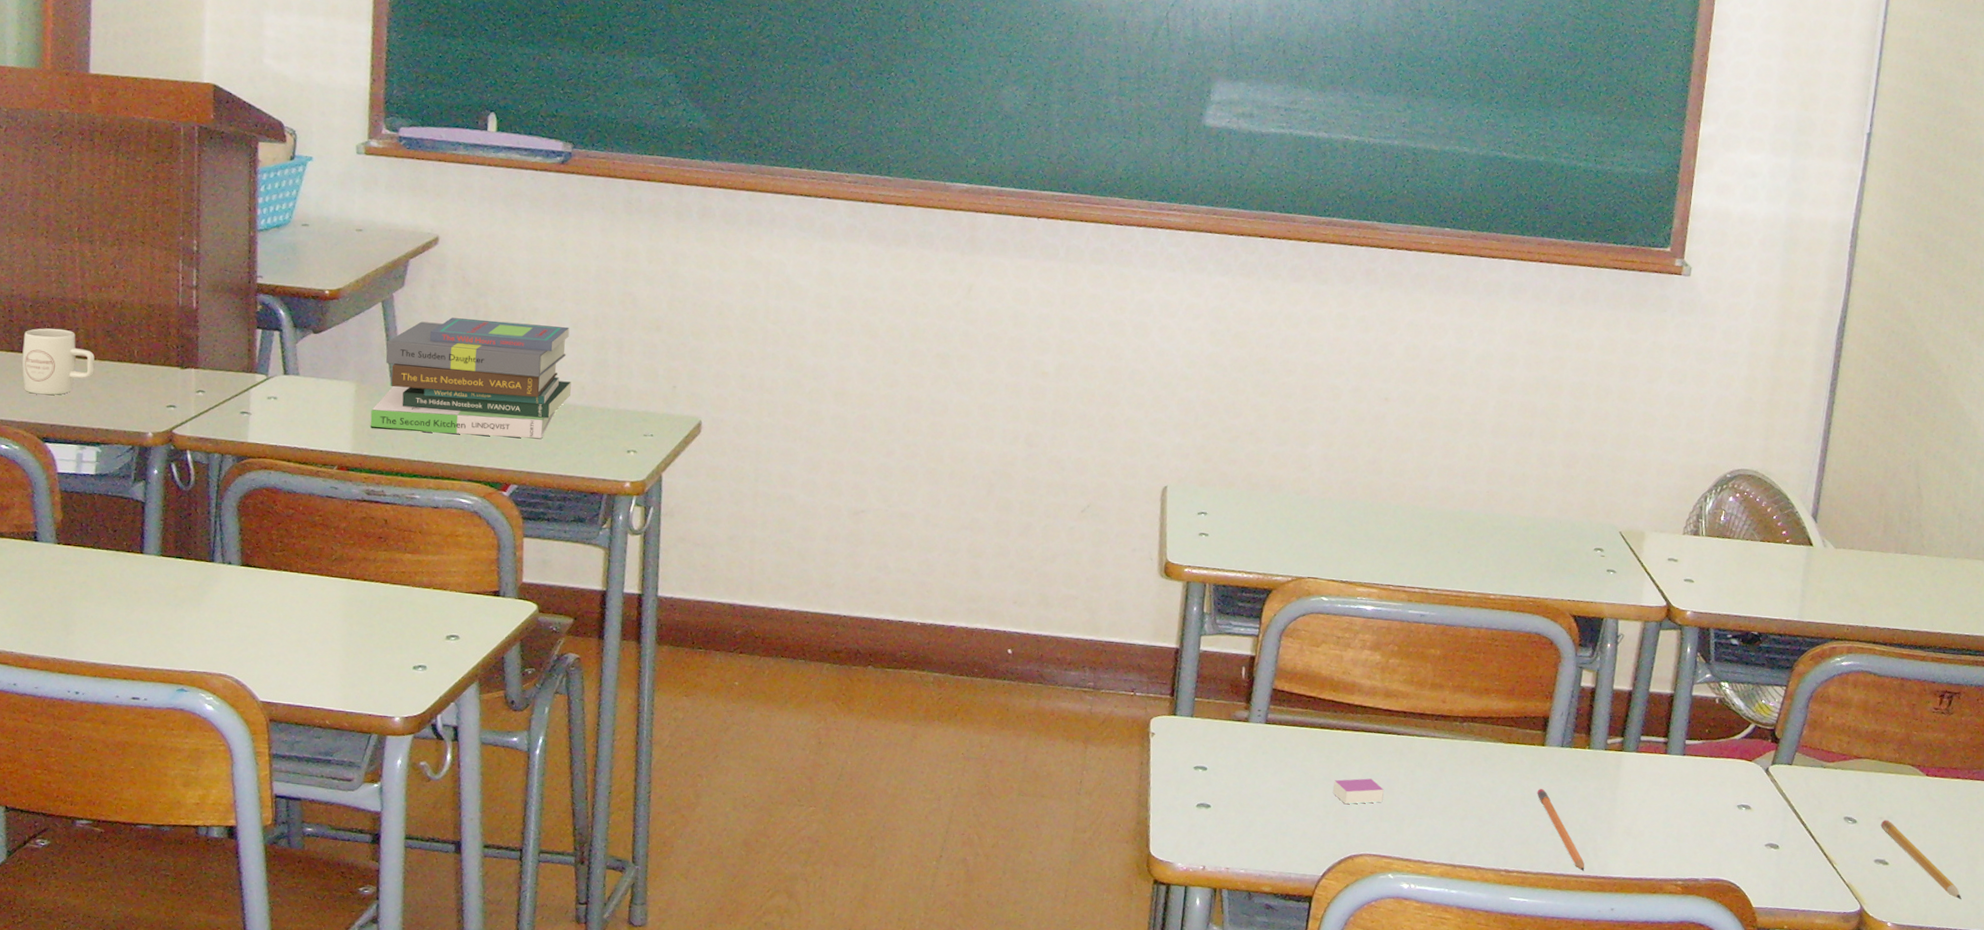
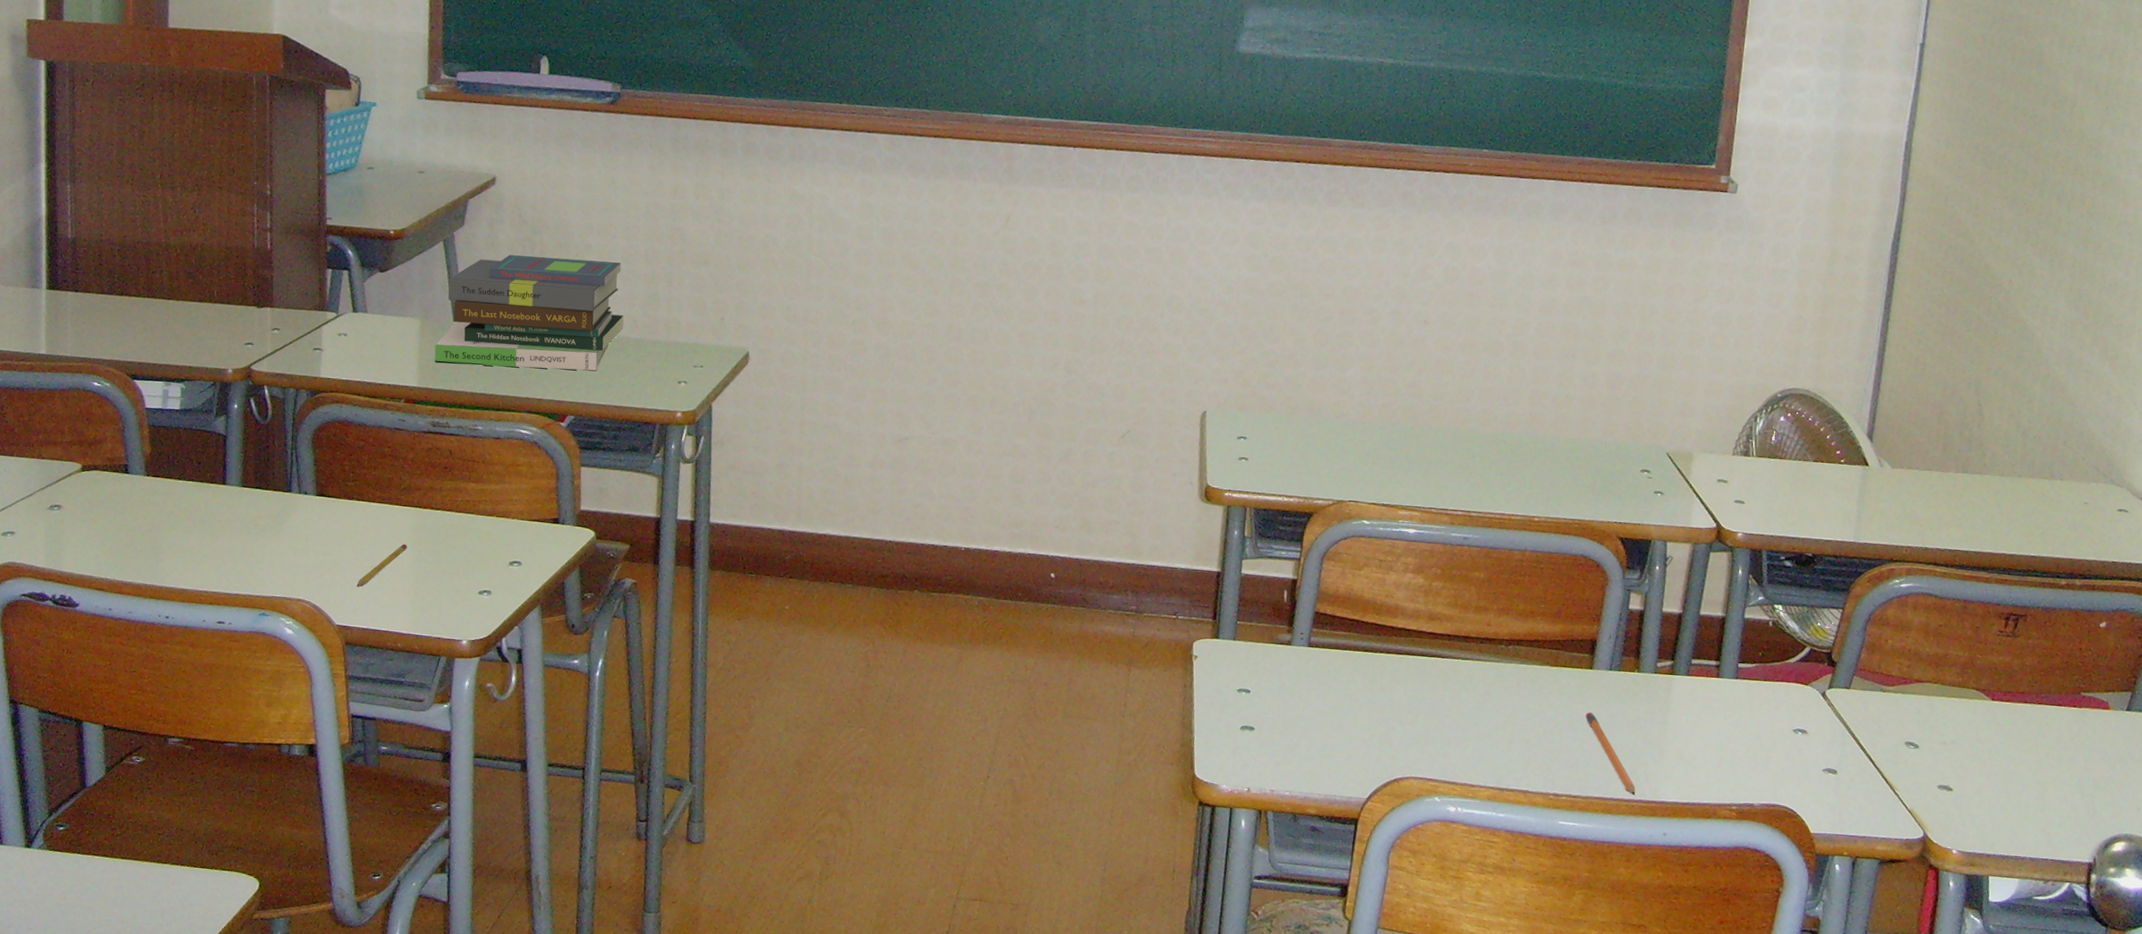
mug: present [21,328,95,395] -> none [111,271,178,335]
pencil: none [282,616,338,661] -> present [356,543,408,587]
eraser: present [1333,778,1384,804] -> none [1377,701,1429,727]
pencil: present [1881,820,1962,900] -> none [1944,745,2031,828]

